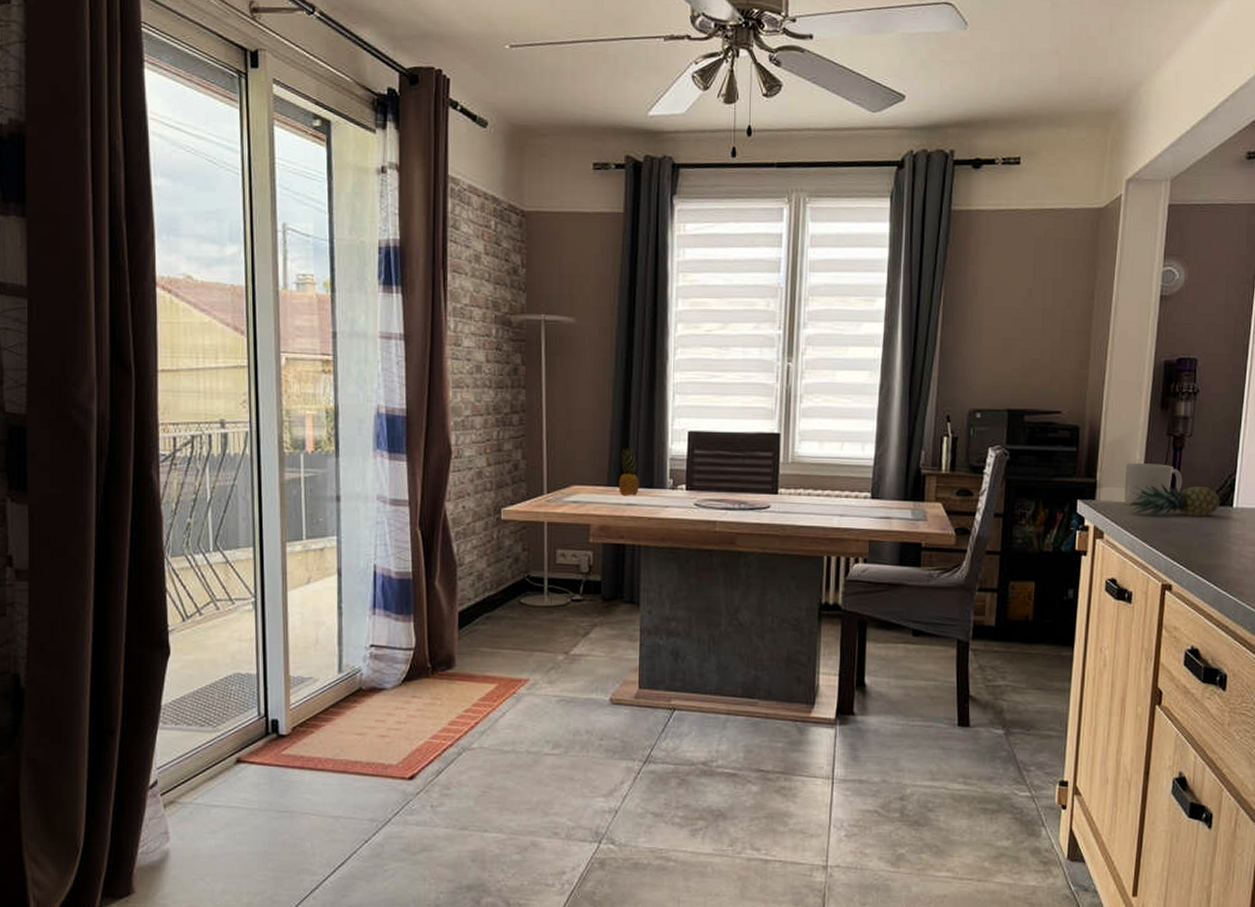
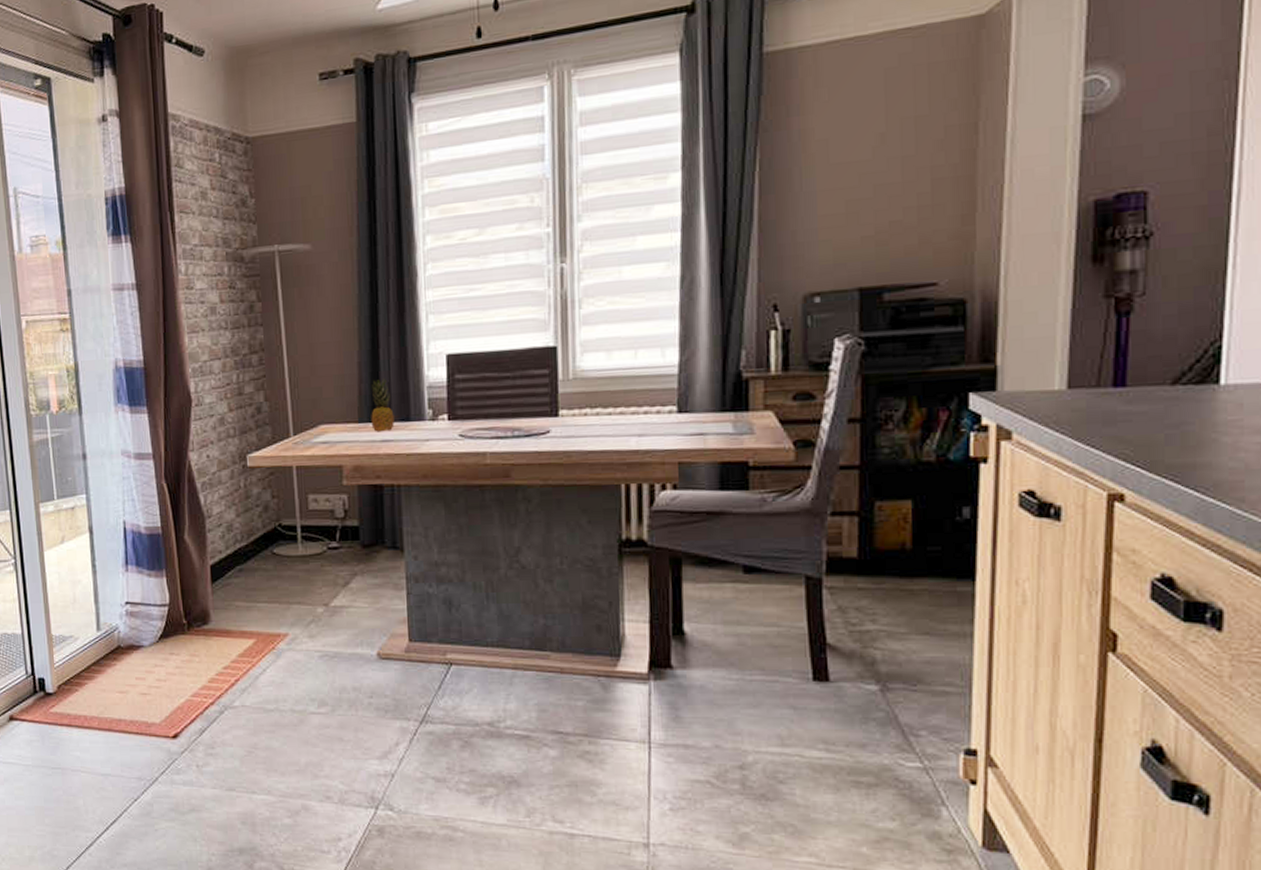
mug: present [1125,463,1183,508] -> none [1041,336,1133,396]
fruit: present [1126,484,1220,518] -> none [1044,360,1197,407]

